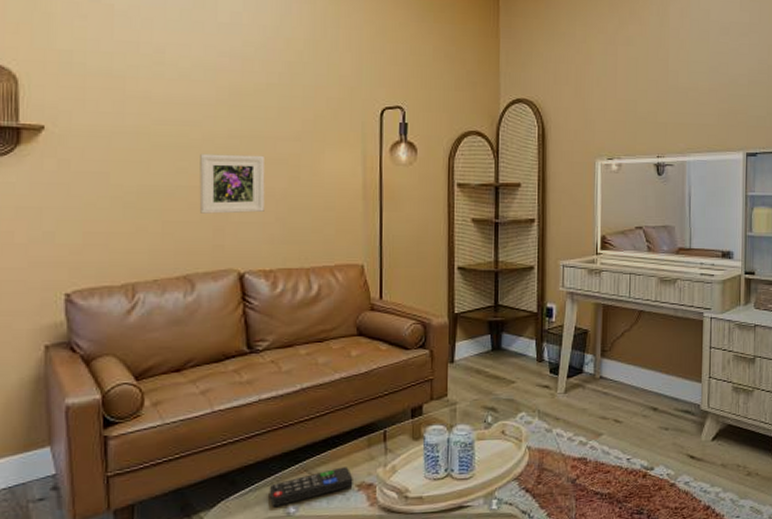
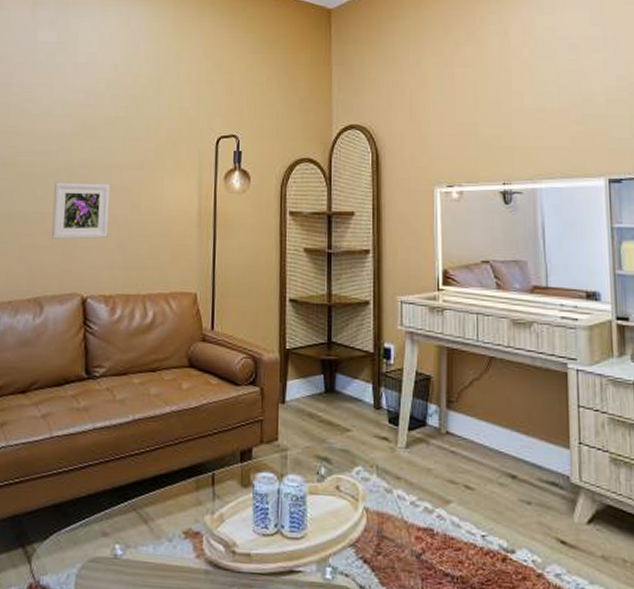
remote control: present [270,467,353,508] -> none [99,509,180,547]

